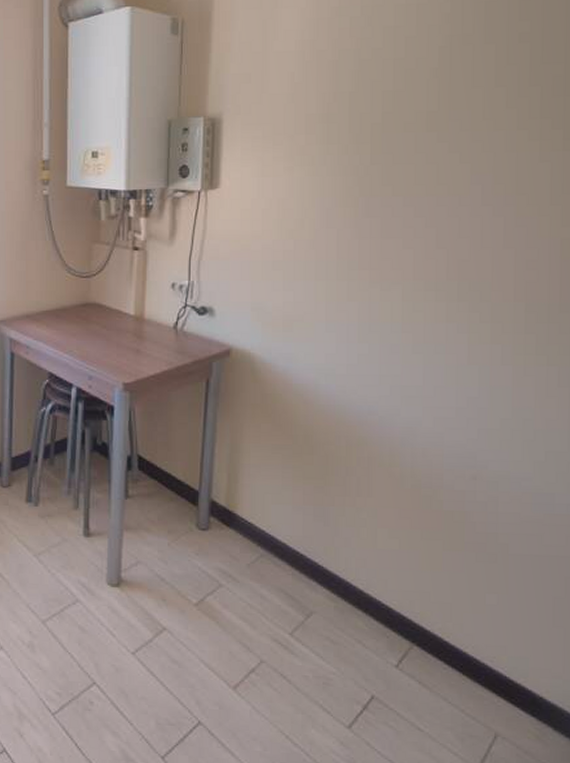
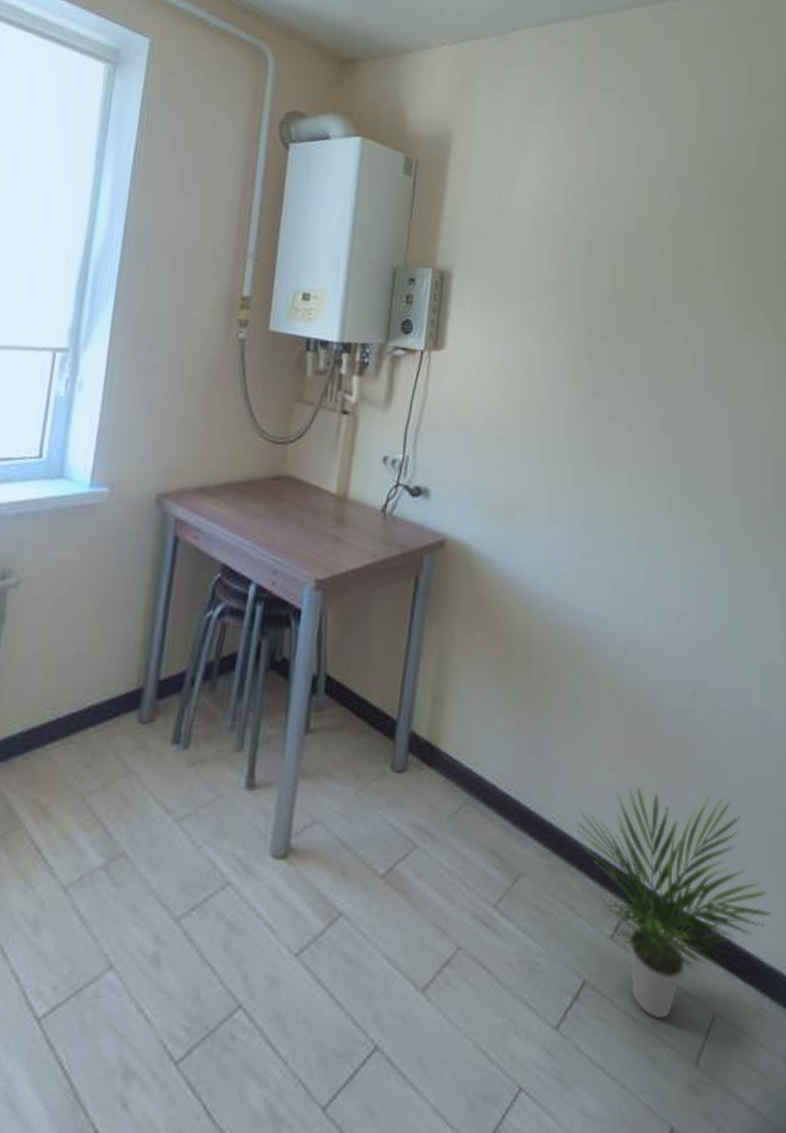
potted plant: none [362,552,556,732] -> present [577,788,773,1019]

